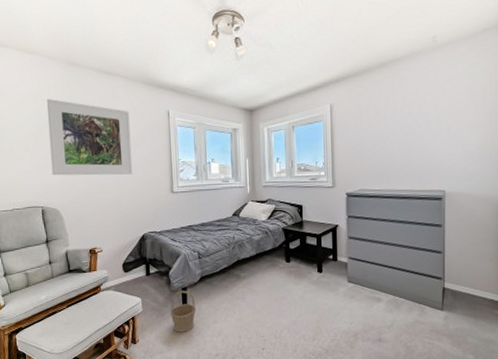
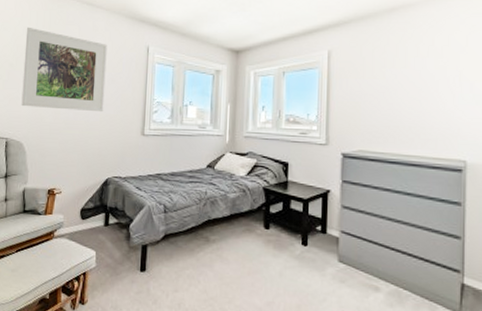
basket: present [170,290,197,332] -> none [125,247,156,298]

